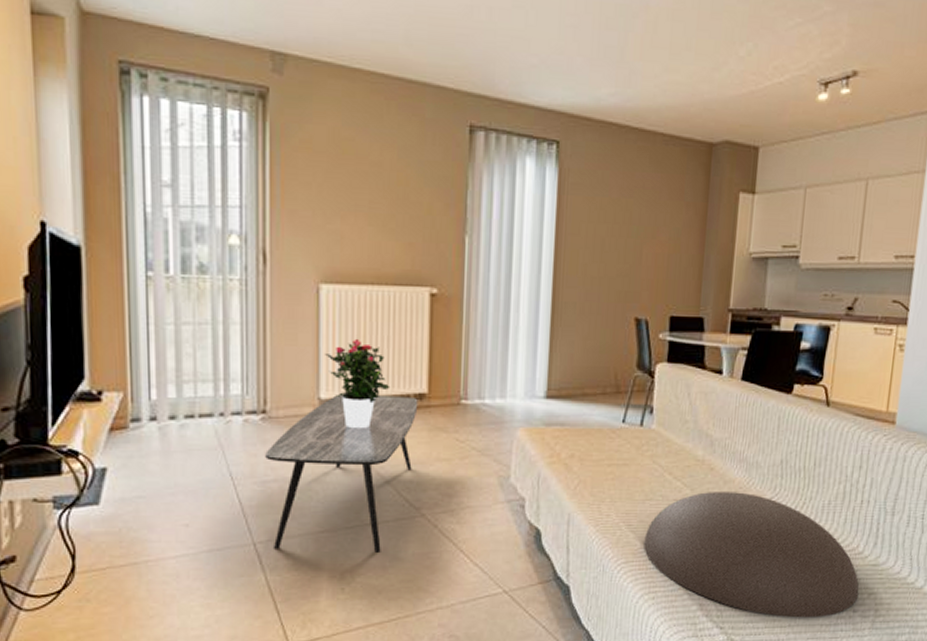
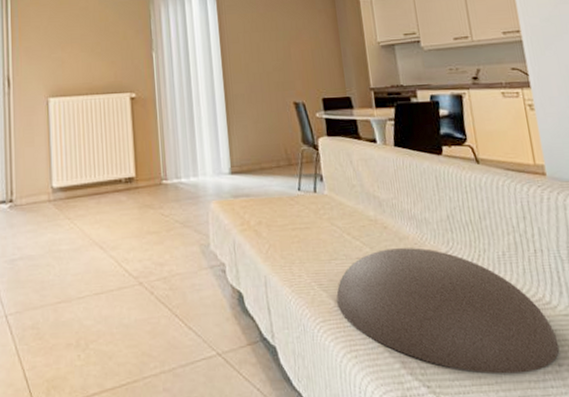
coffee table: present [265,395,418,552] -> none [13,180,129,320]
potted flower: present [324,338,391,429] -> none [54,137,106,211]

